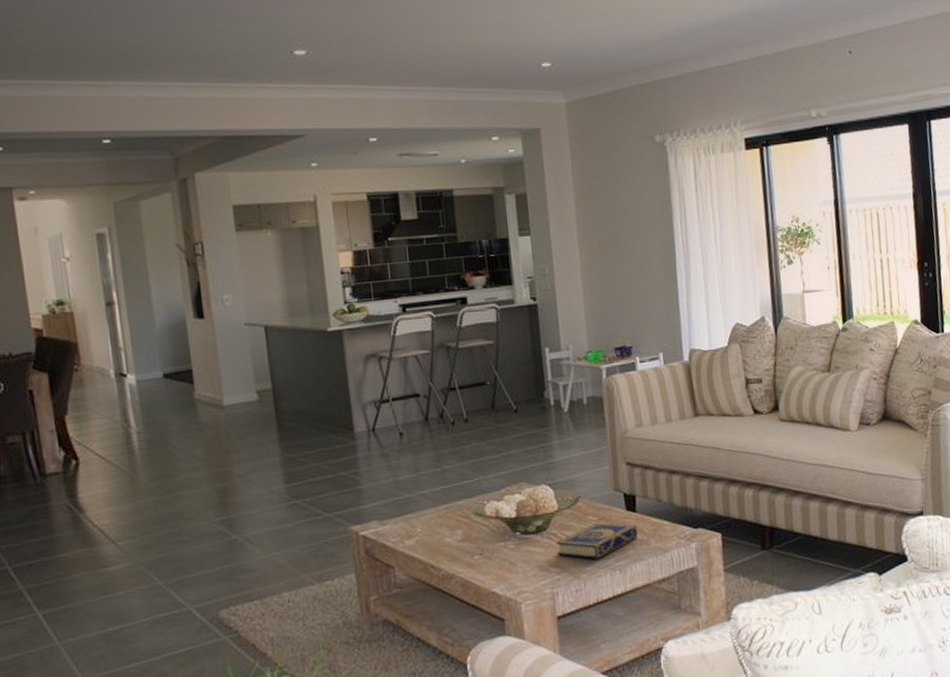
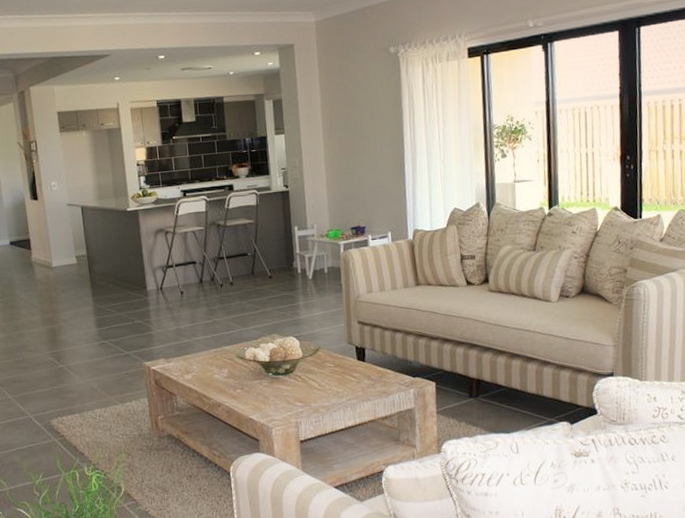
book: present [555,522,639,559] -> none [300,369,367,398]

